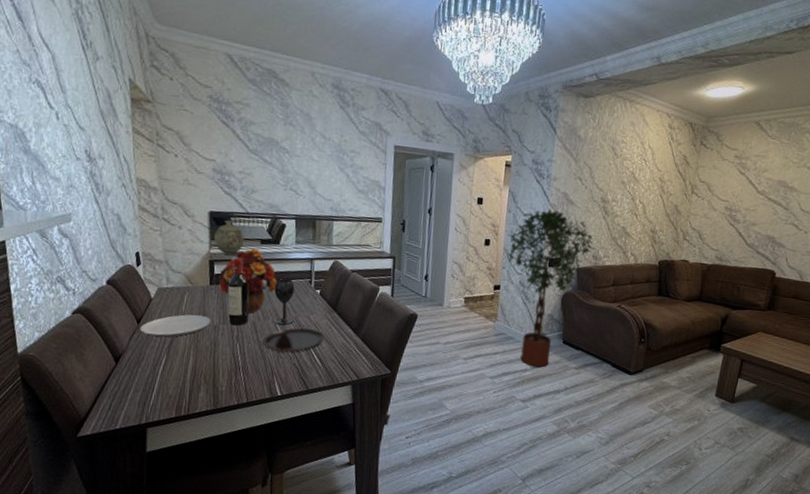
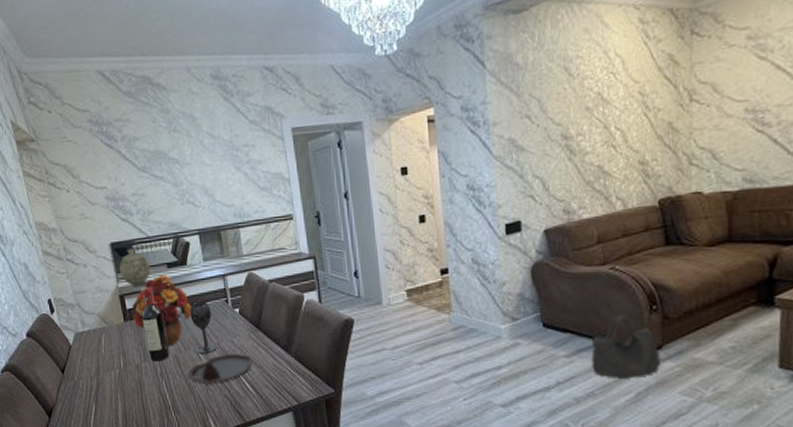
plate: present [140,314,211,338] -> none [65,356,133,385]
potted tree: present [507,208,594,368] -> none [446,162,562,362]
handbag: none [592,342,641,391] -> present [591,315,661,378]

